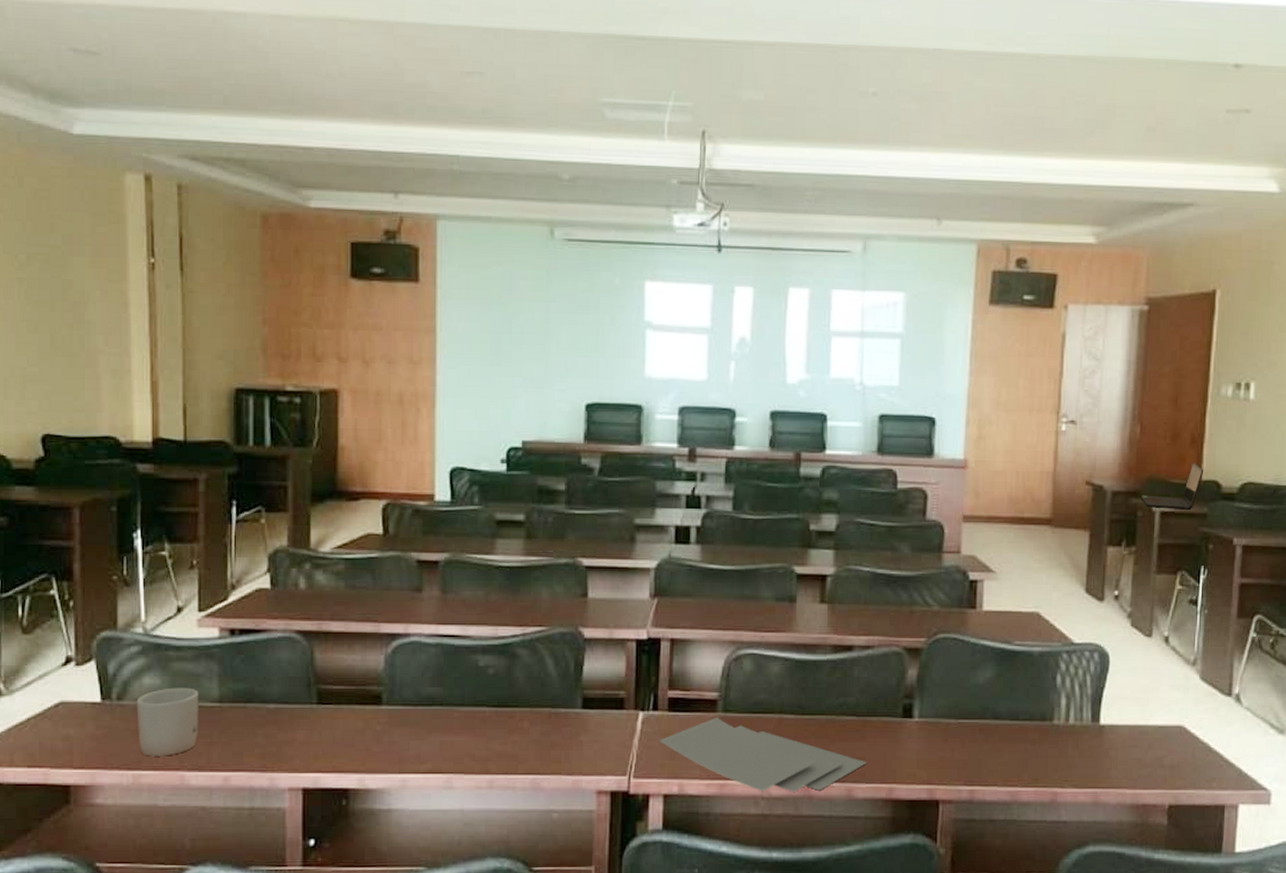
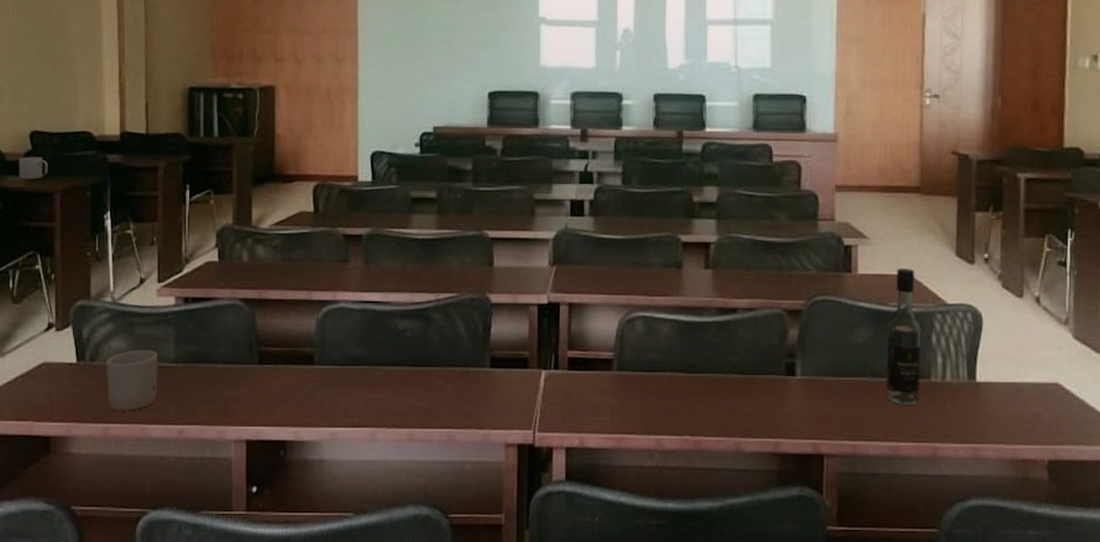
mug: none [28,464,65,491] -> present [19,157,48,180]
papers: present [659,717,867,792] -> none [560,375,754,446]
bottle: none [1006,605,1046,750] -> present [885,268,921,406]
laptop: present [1140,462,1204,511] -> none [1005,131,1066,177]

